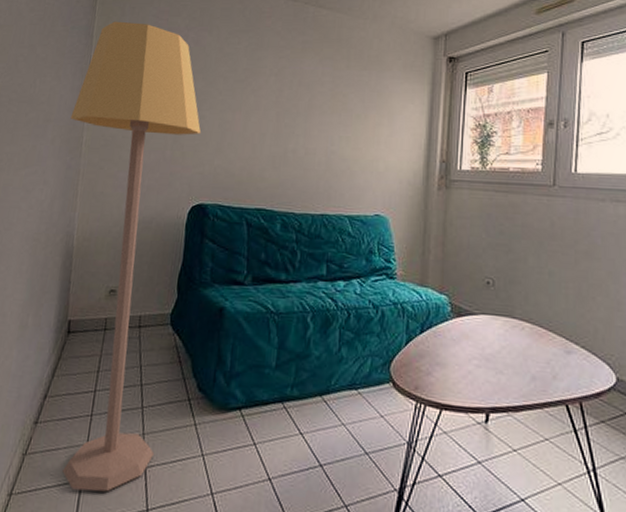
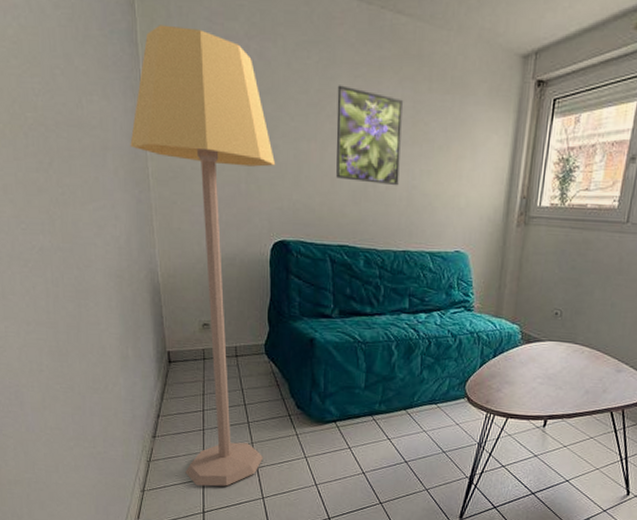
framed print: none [257,65,324,152] -> present [336,85,404,186]

